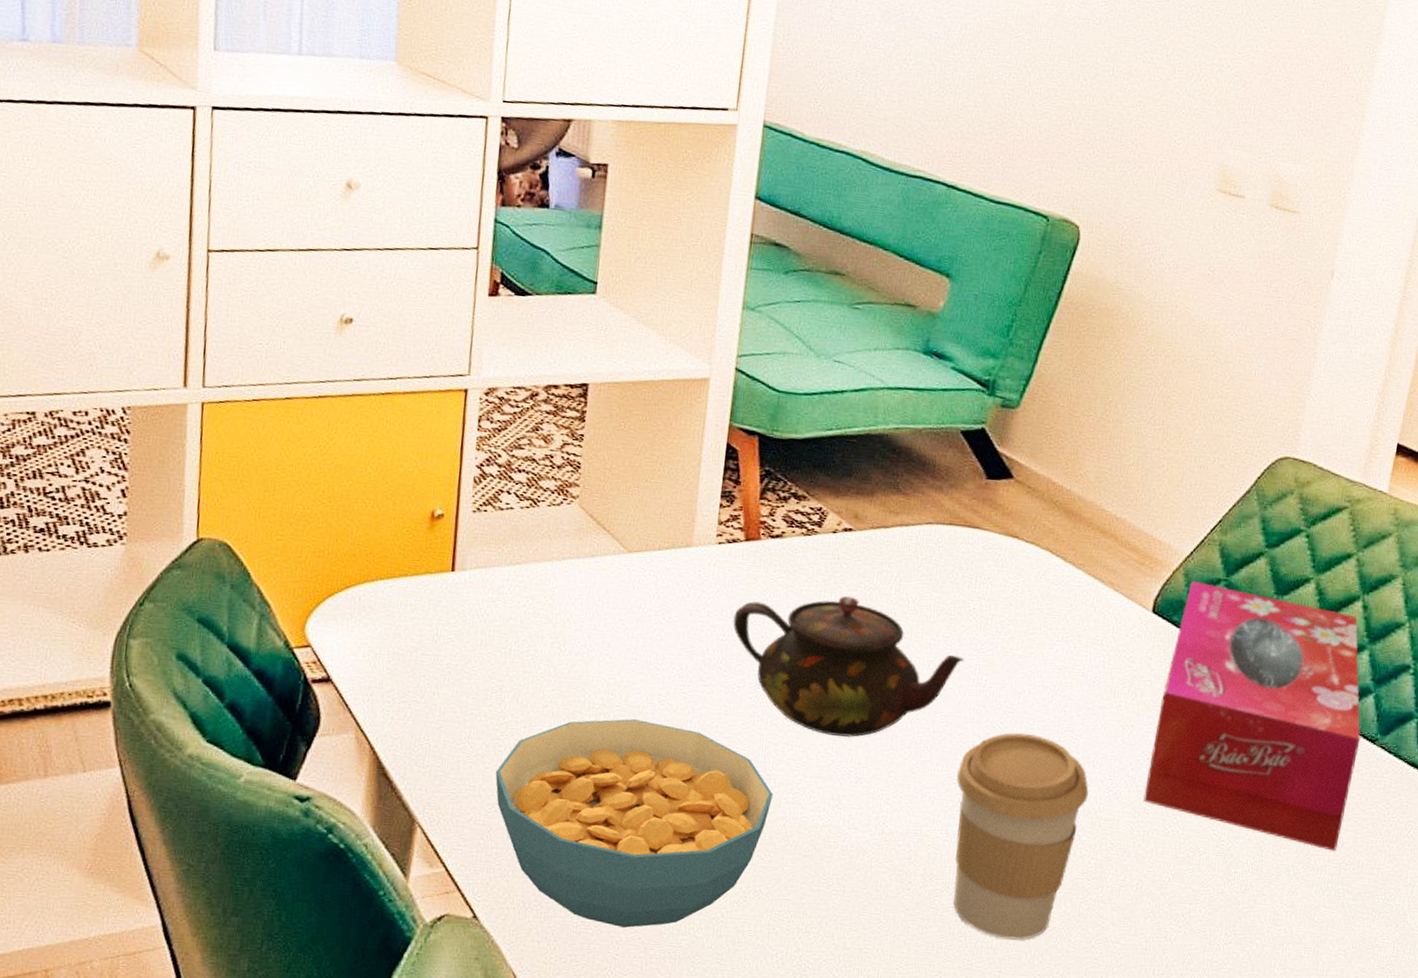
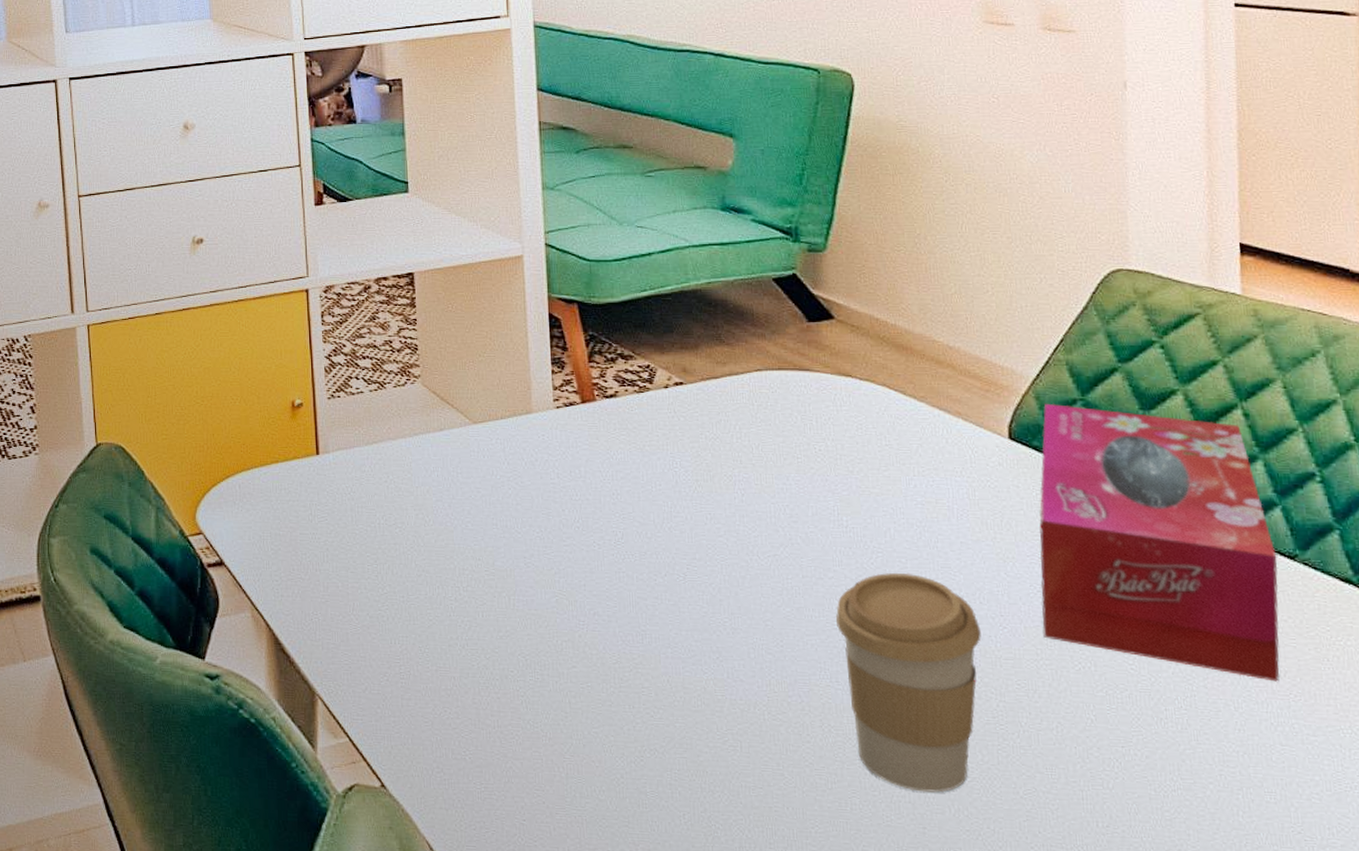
cereal bowl: present [495,719,773,928] -> none [382,583,652,792]
teapot: present [733,596,965,737] -> none [582,448,821,587]

